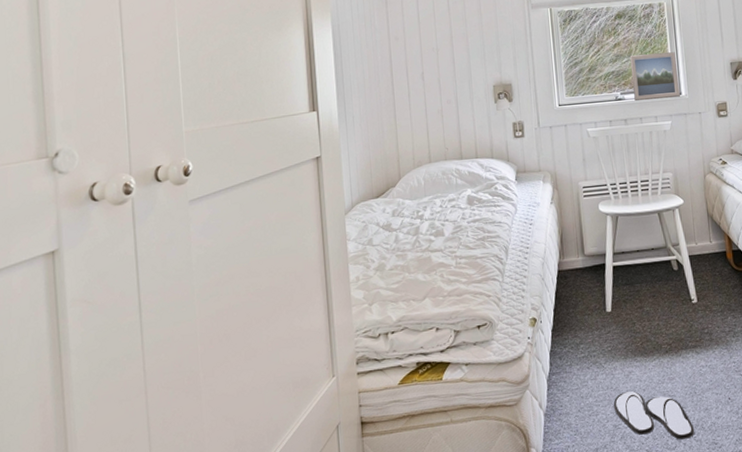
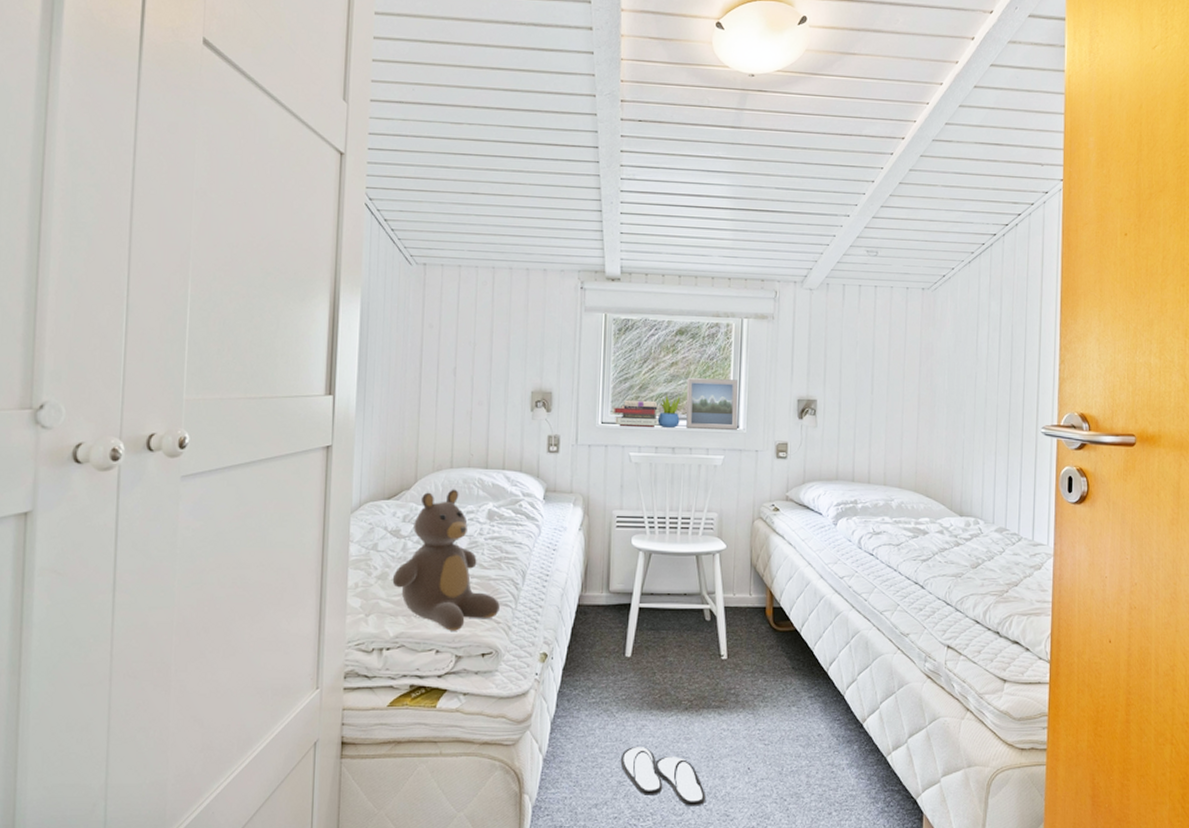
teddy bear: none [389,181,489,309] -> present [392,489,500,631]
books: none [566,81,610,107] -> present [611,401,659,428]
succulent plant: none [608,73,628,104] -> present [657,394,681,429]

